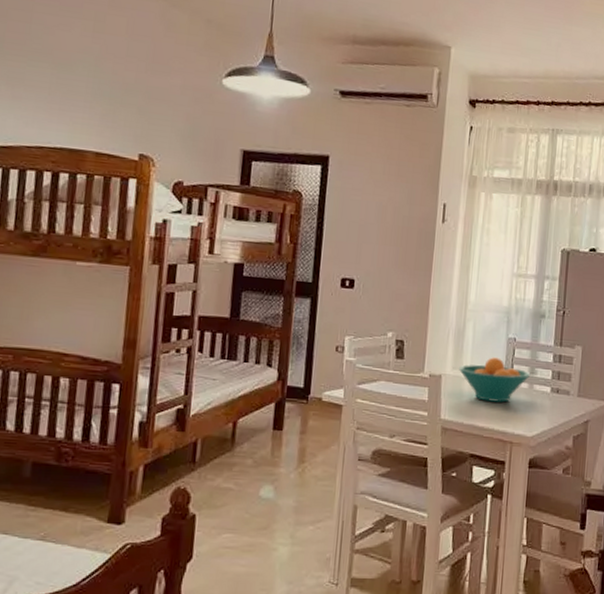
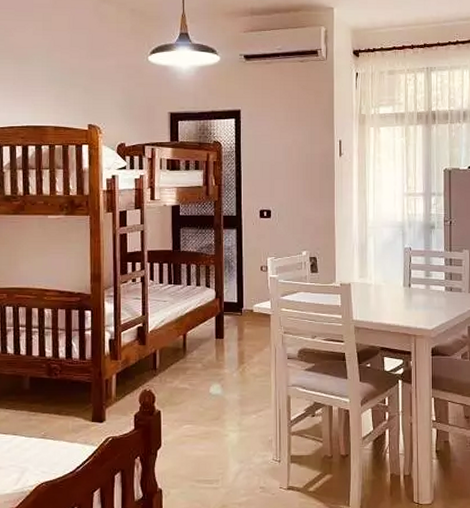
fruit bowl: present [459,357,531,403] -> none [365,265,427,302]

